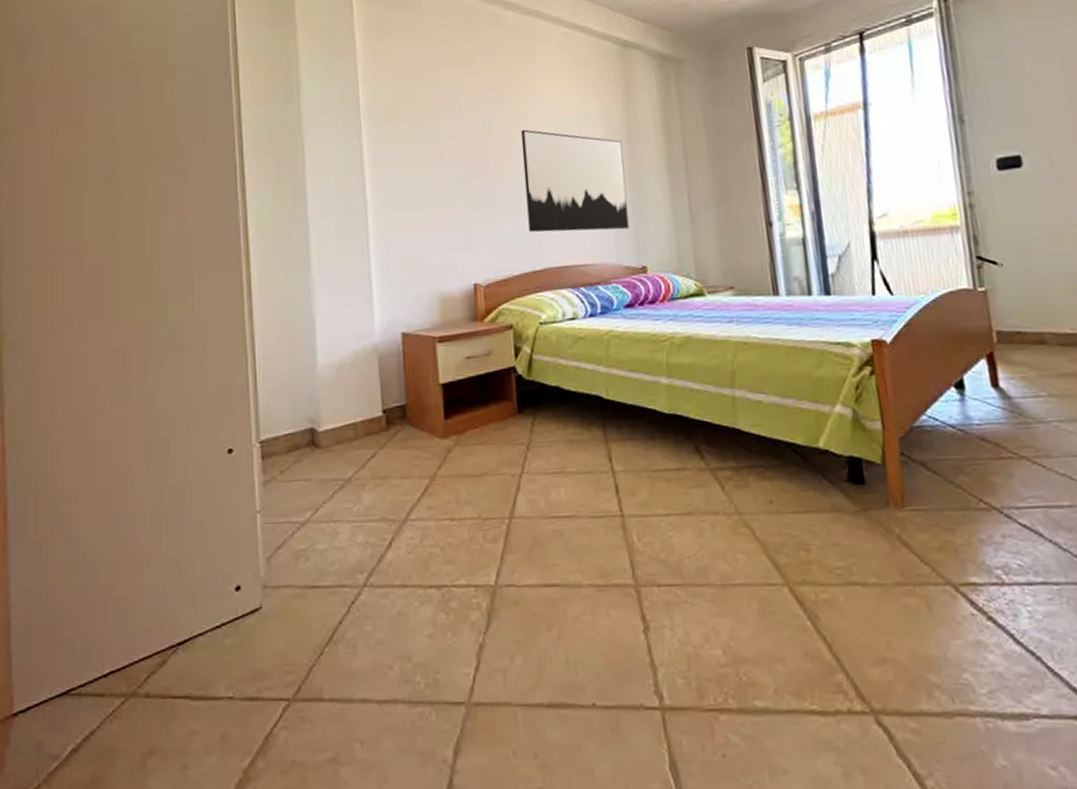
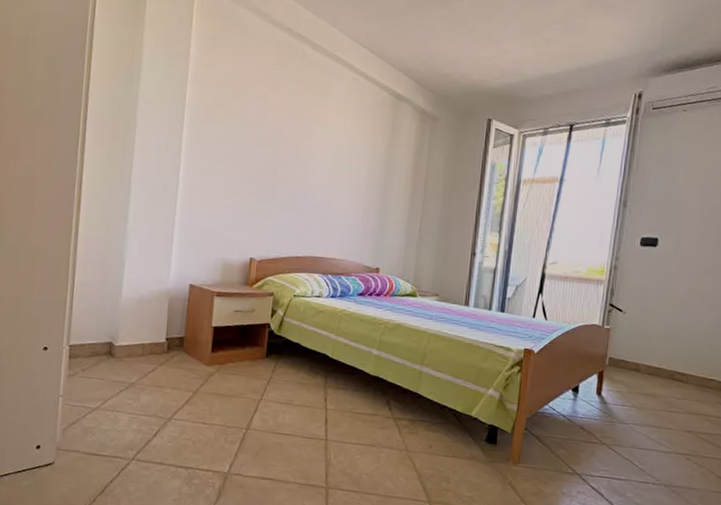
wall art: present [520,129,629,233] -> none [299,148,380,238]

